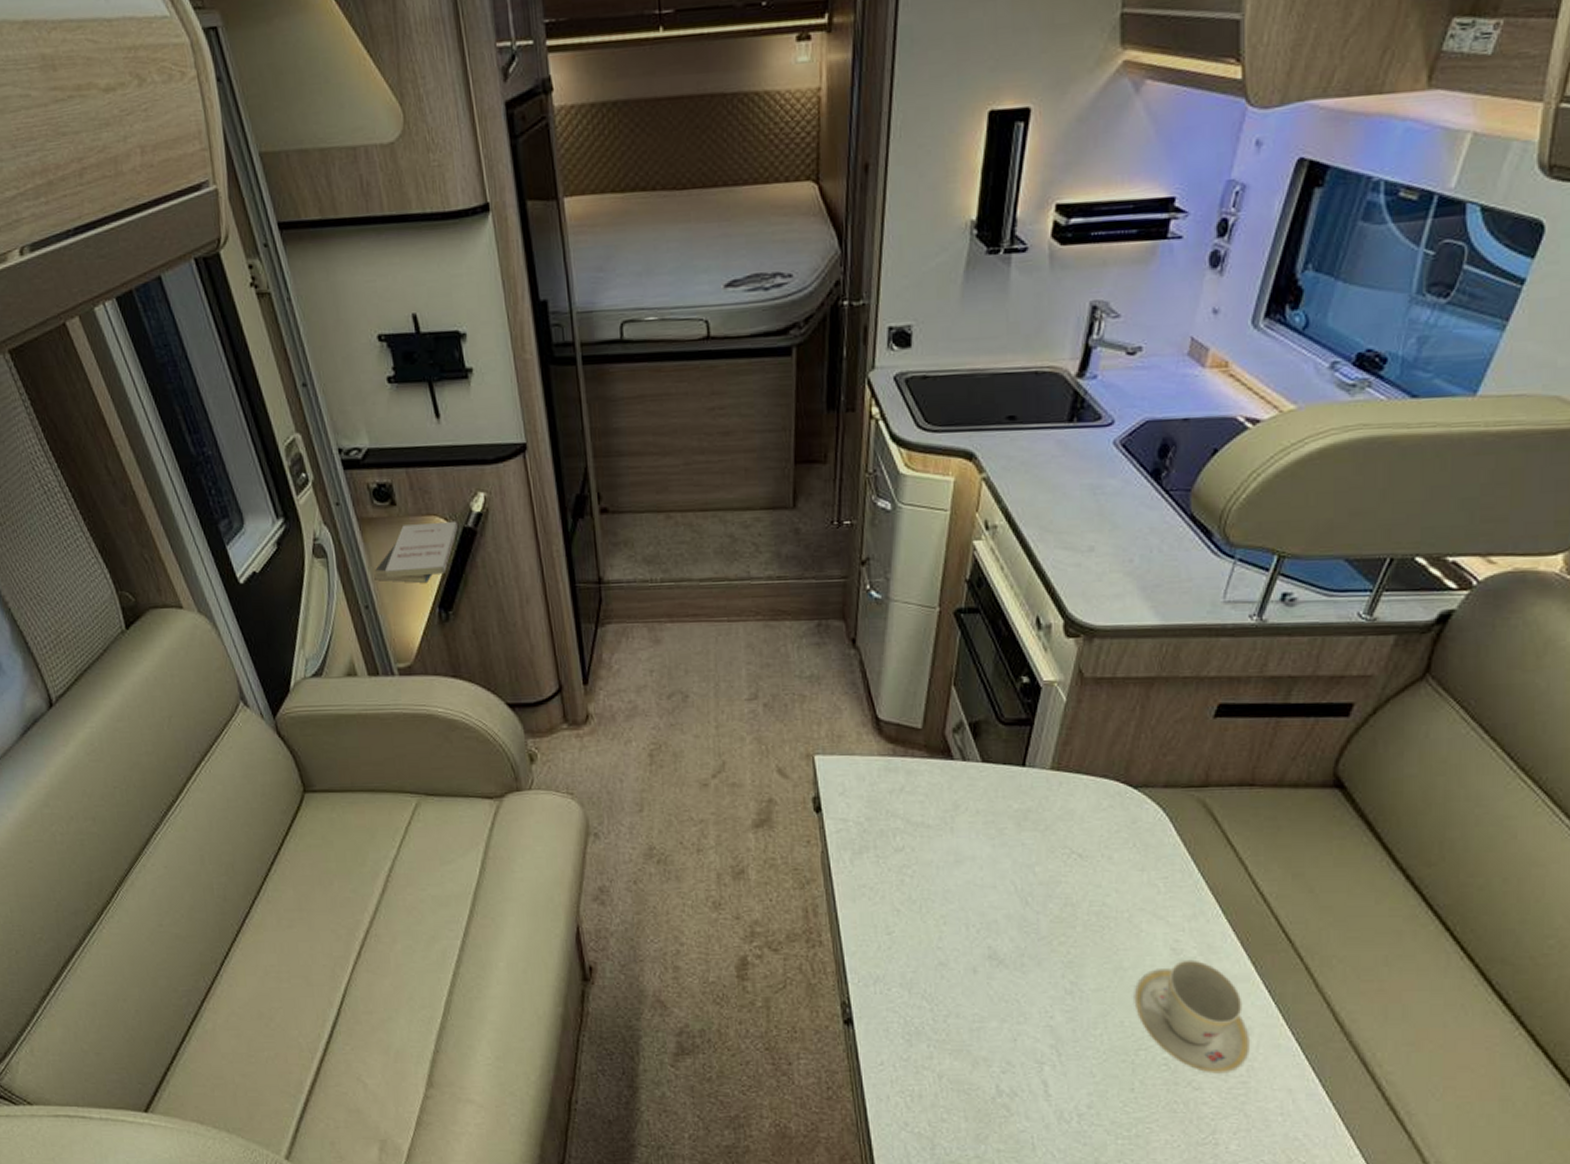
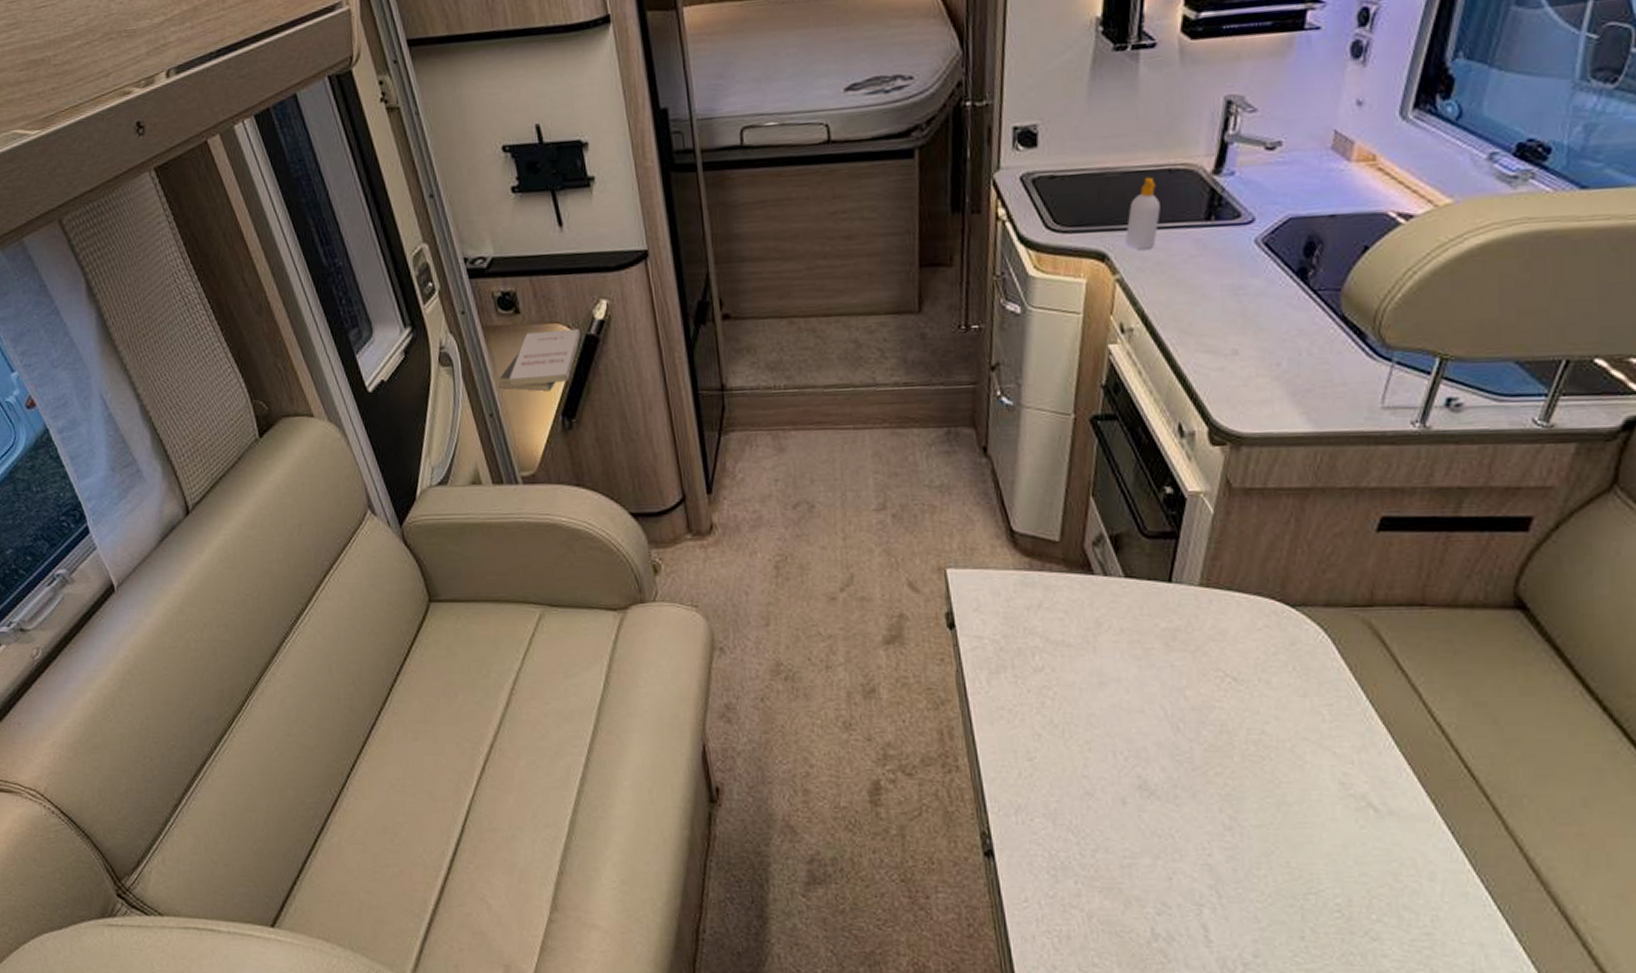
soap bottle: none [992,378,1026,449] -> present [1125,176,1160,250]
teacup: present [1134,959,1251,1074] -> none [1300,795,1435,923]

